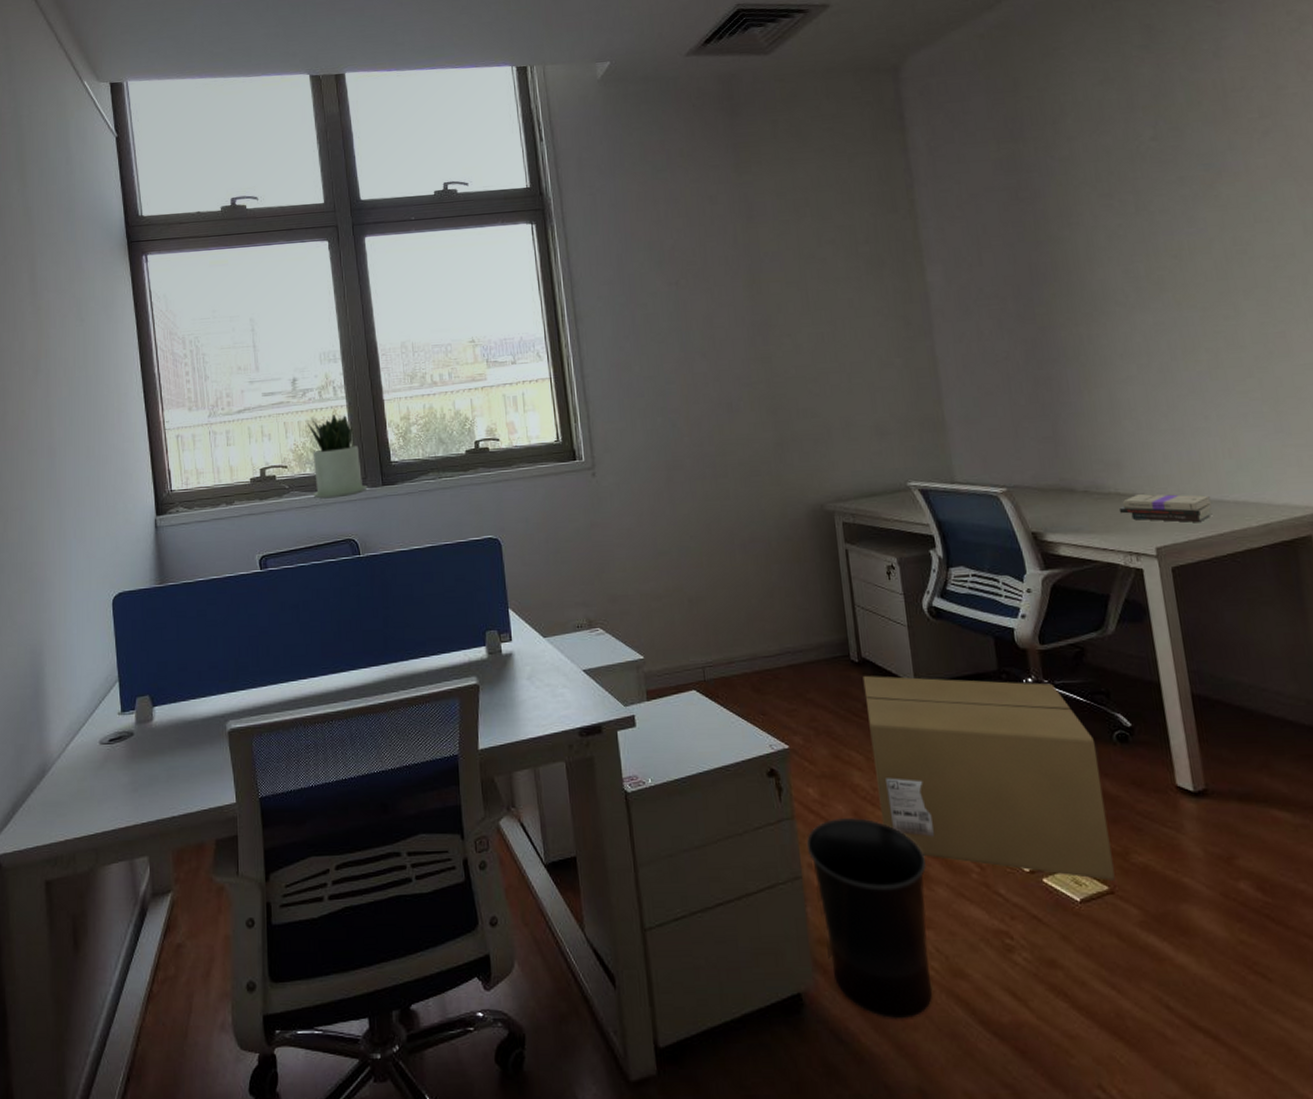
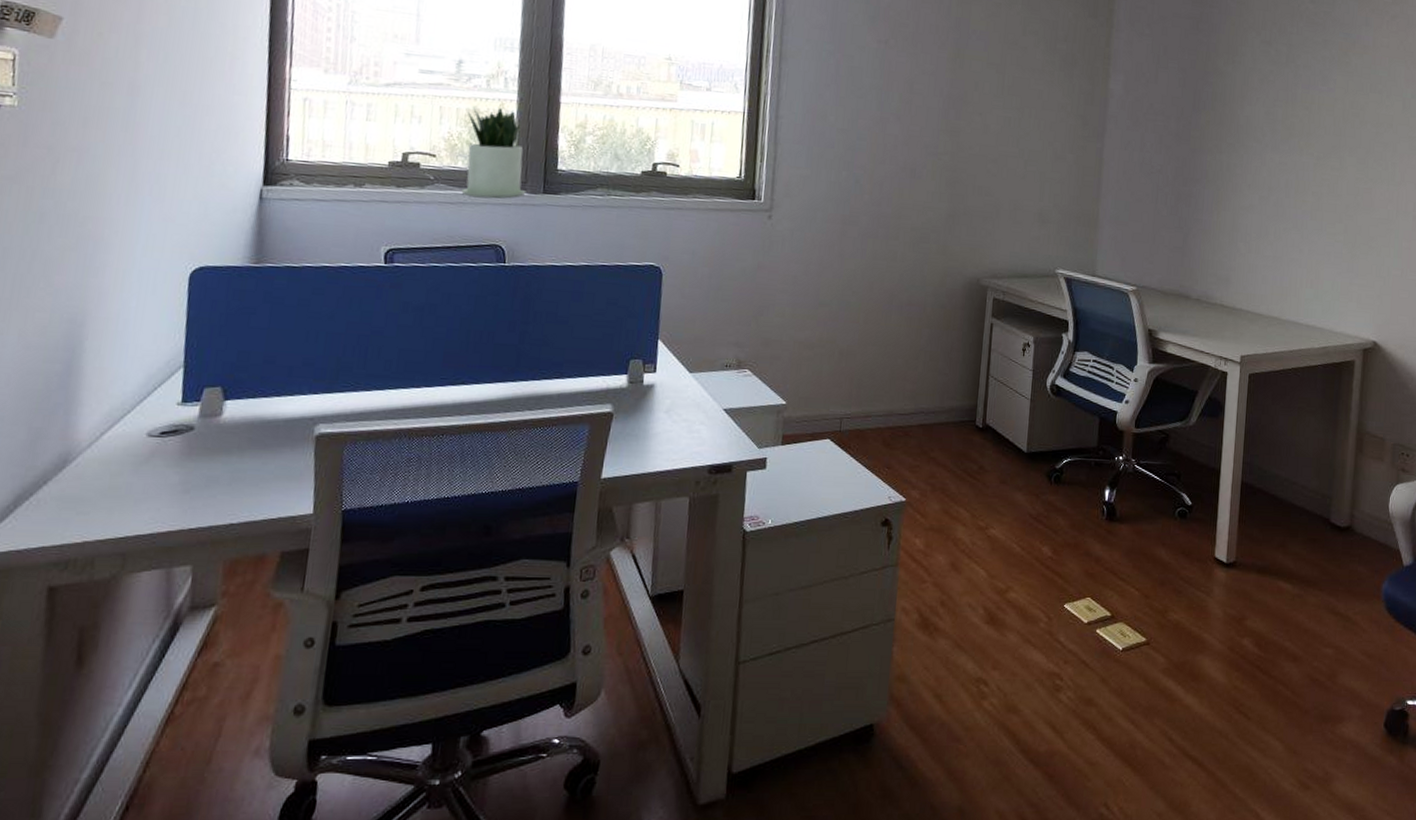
waste bin: present [806,817,933,1019] -> none [904,567,1005,748]
box: present [862,676,1115,881] -> none [974,441,1161,634]
books: present [1118,493,1213,522] -> none [1219,307,1289,338]

